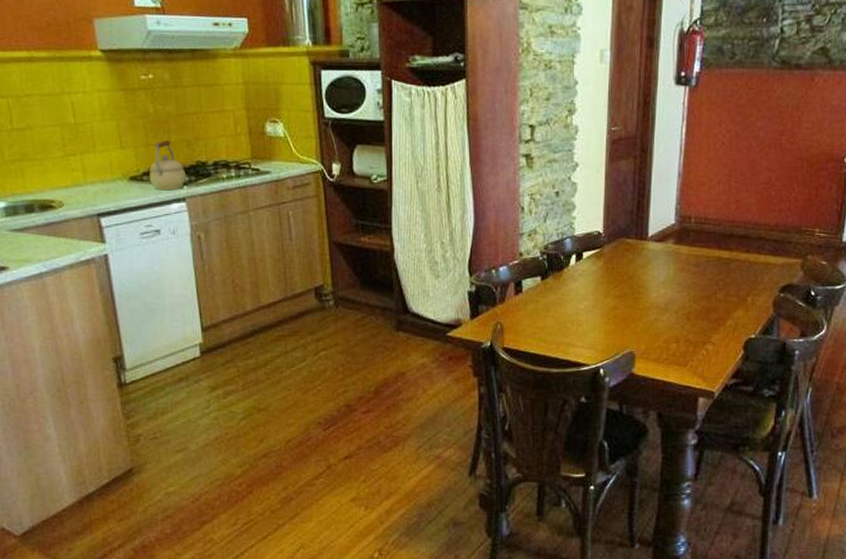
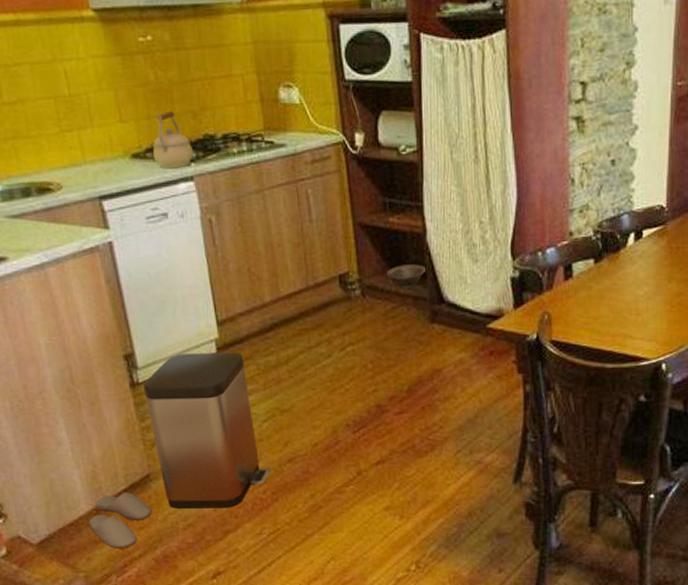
slippers: none [72,484,134,539] -> present [89,491,153,548]
pedal bin: none [129,356,248,501] -> present [142,352,272,509]
decorative bowl: none [357,279,393,300] -> present [386,264,425,289]

